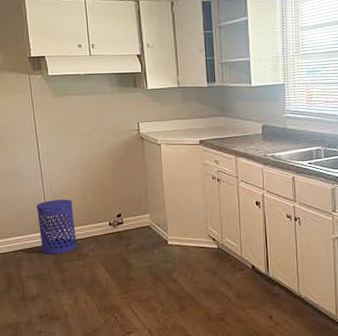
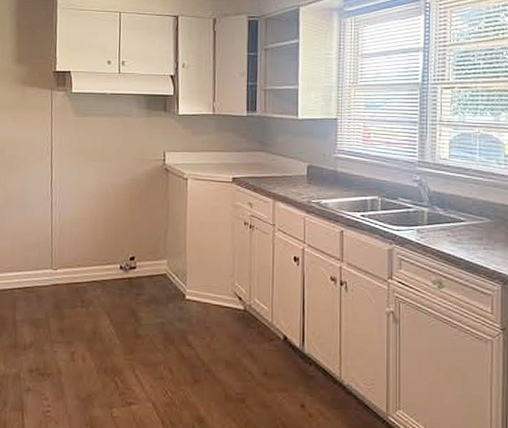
waste bin: present [36,199,77,255] -> none [41,233,82,297]

